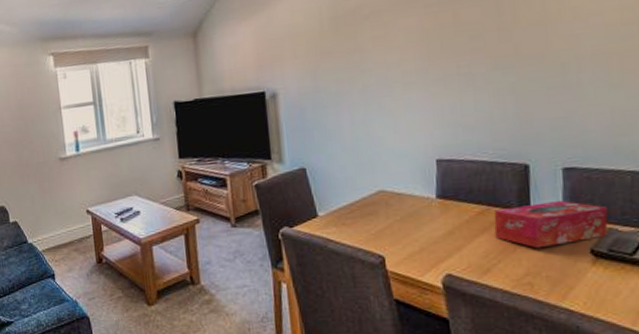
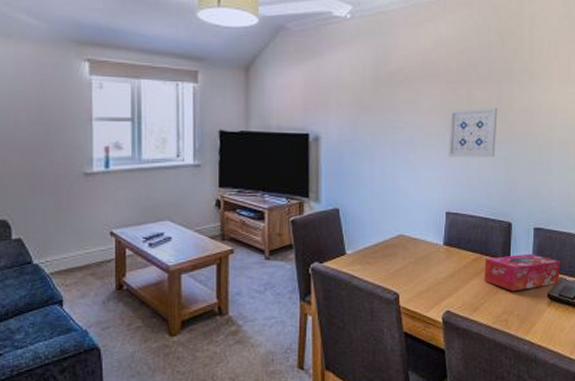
wall art: none [431,26,498,95] -> present [447,108,498,158]

